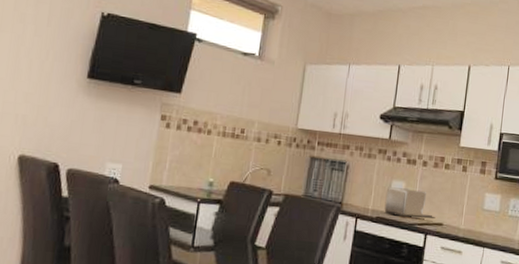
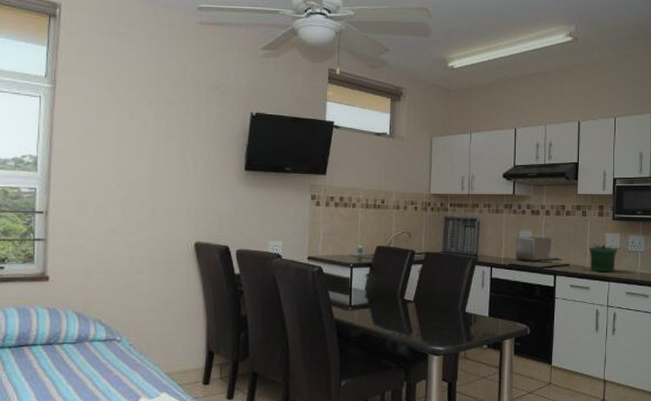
planter: none [465,203,499,238] -> present [588,243,619,274]

